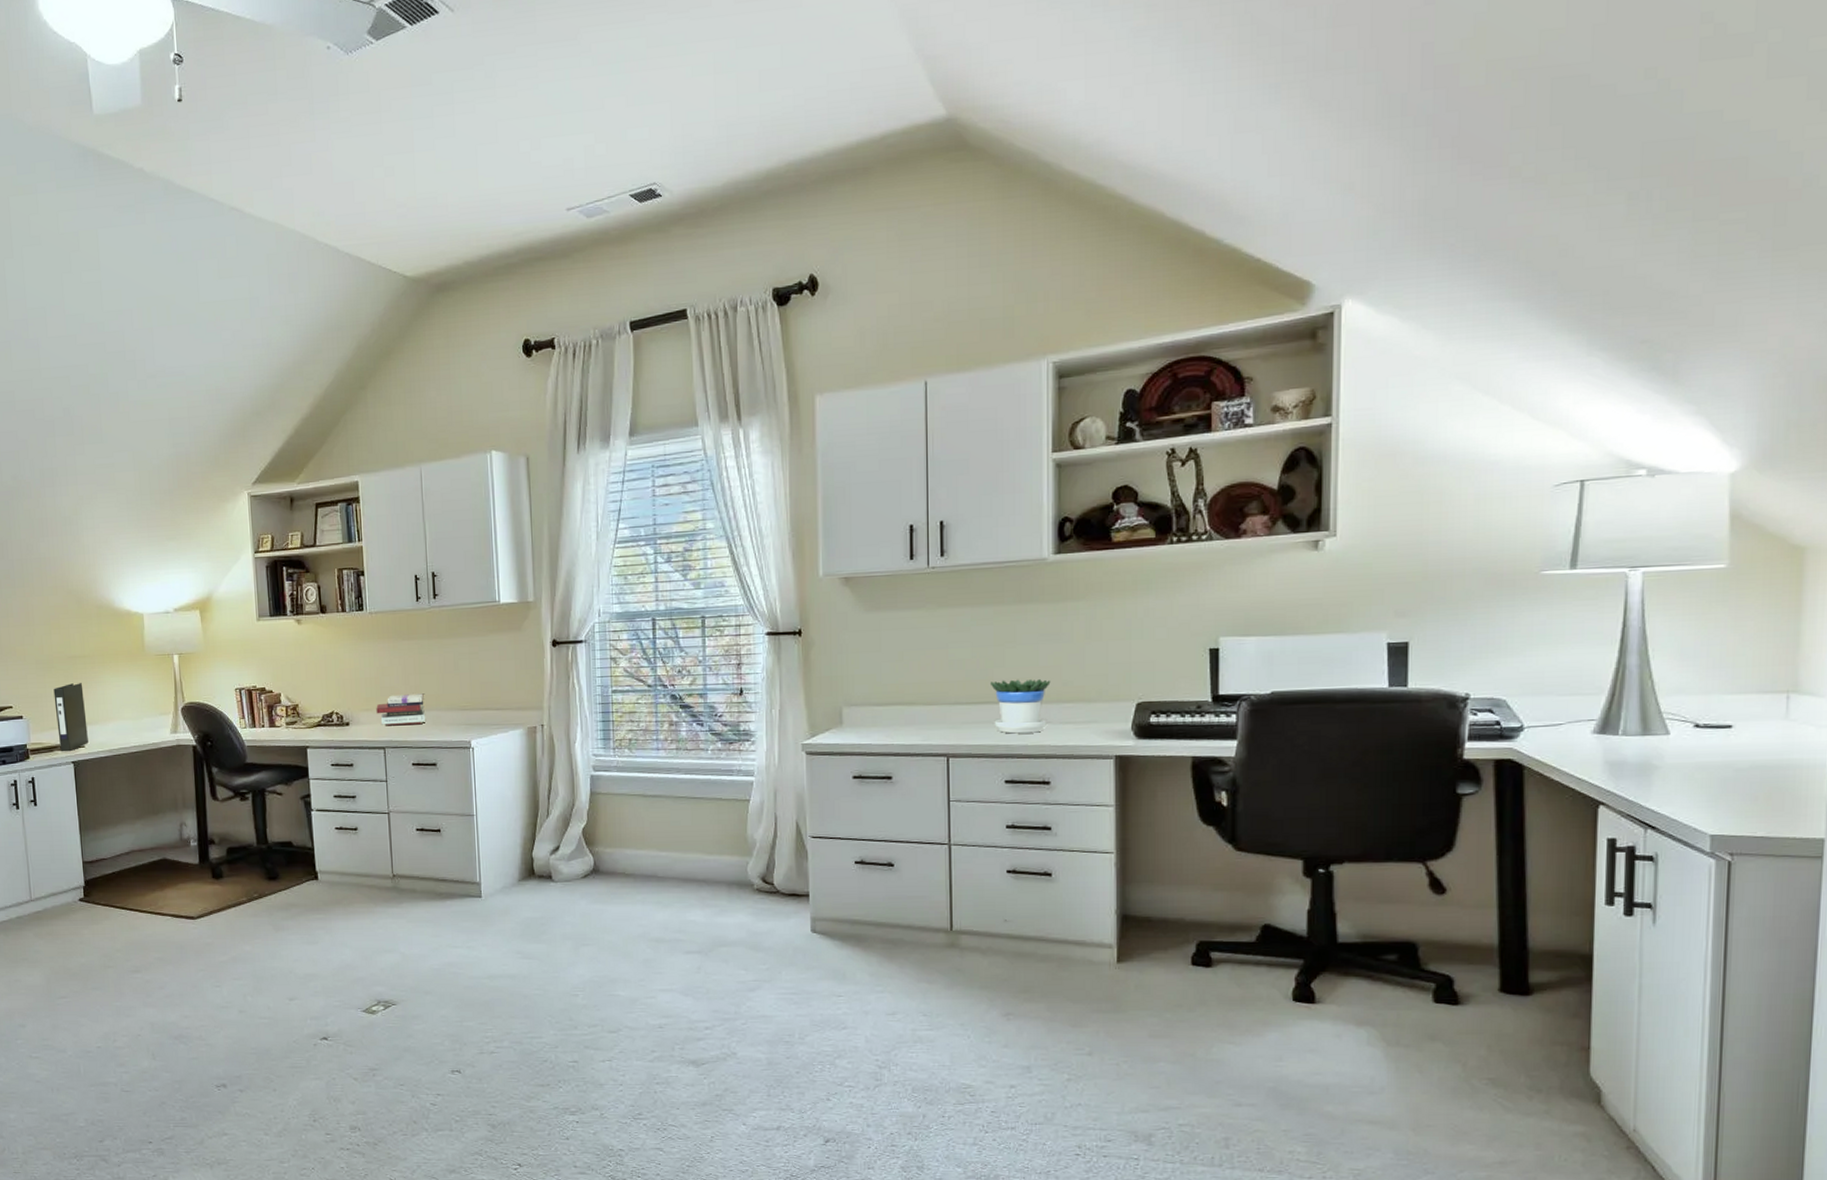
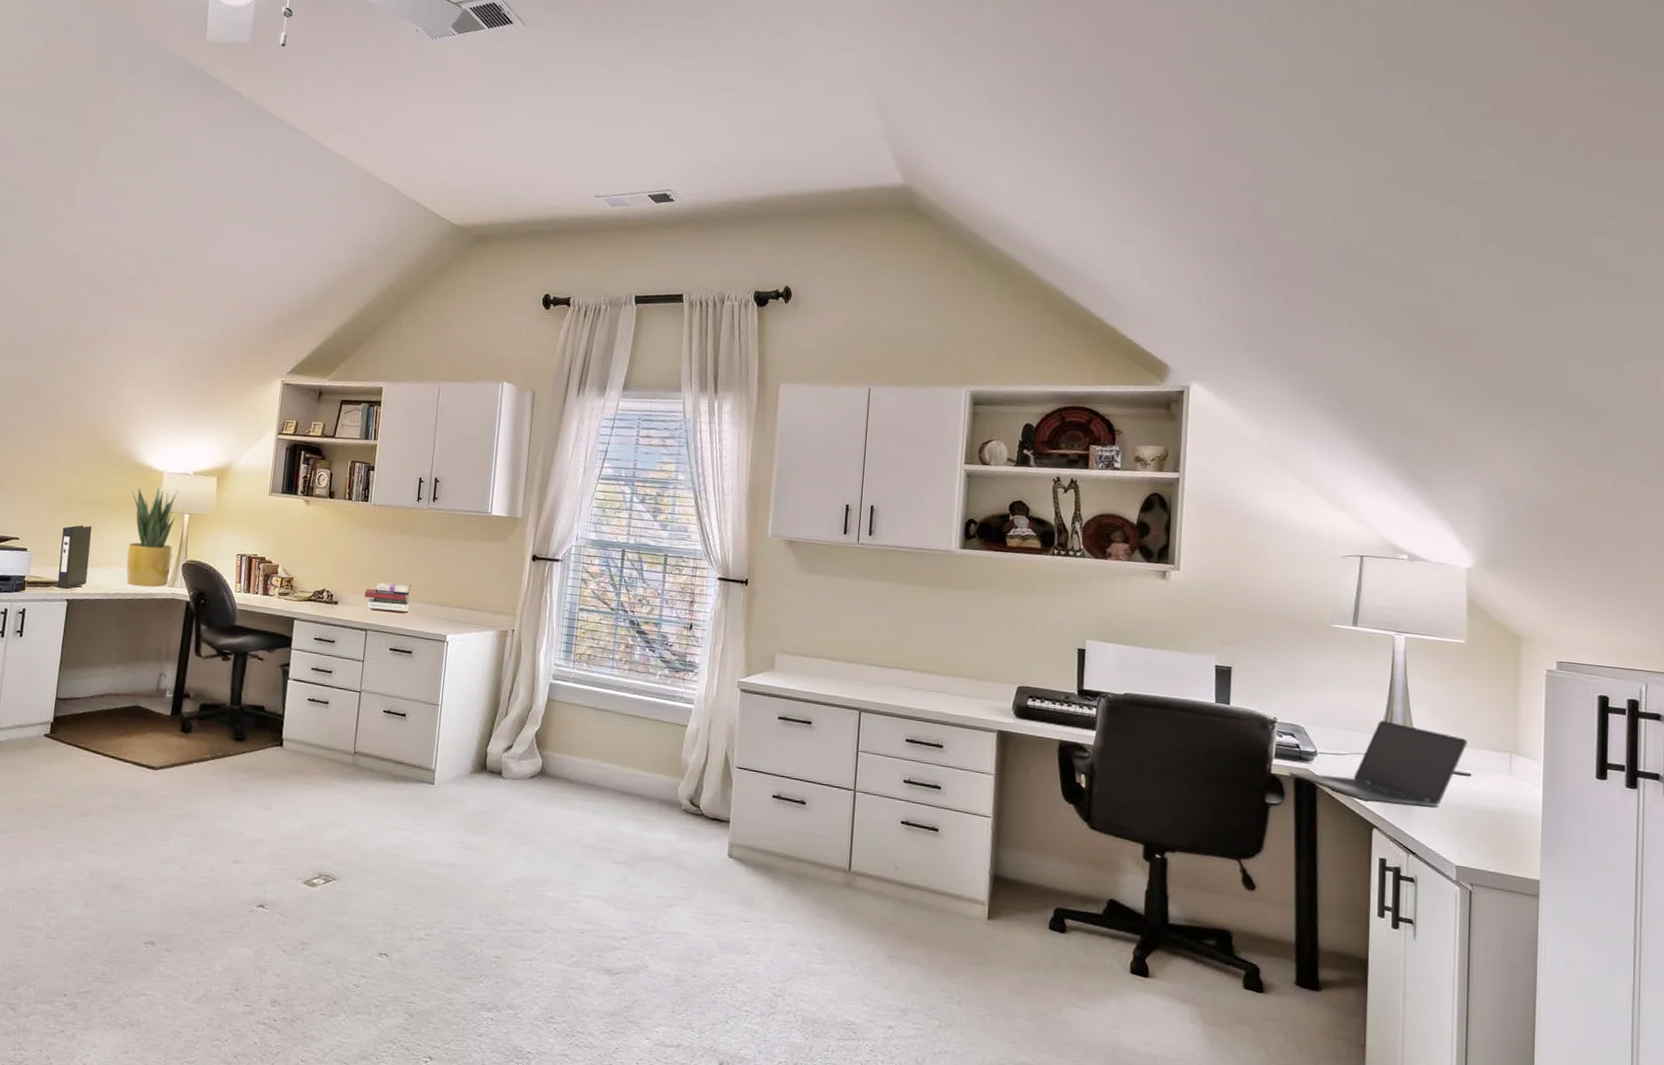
planter: none [115,631,170,738] -> present [126,488,179,588]
flowerpot: present [989,679,1051,734] -> none [900,650,950,701]
laptop: none [1486,677,1728,775] -> present [1288,720,1467,808]

